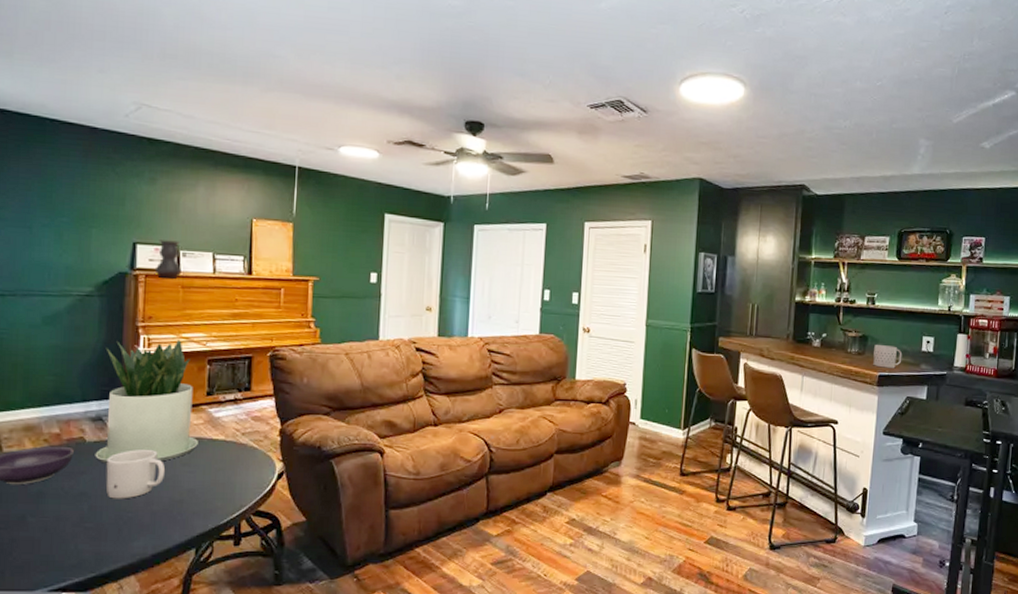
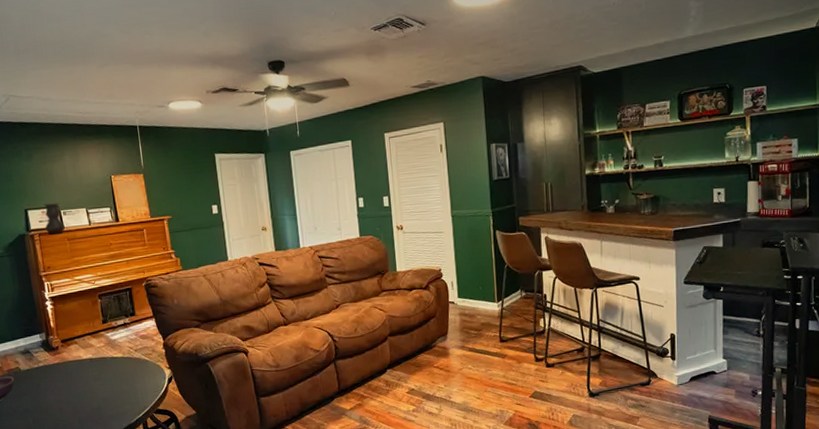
planter: present [95,339,198,464] -> none [21,281,103,386]
mug: present [105,450,166,499] -> none [38,371,84,412]
mug: present [873,345,903,368] -> none [666,202,695,224]

